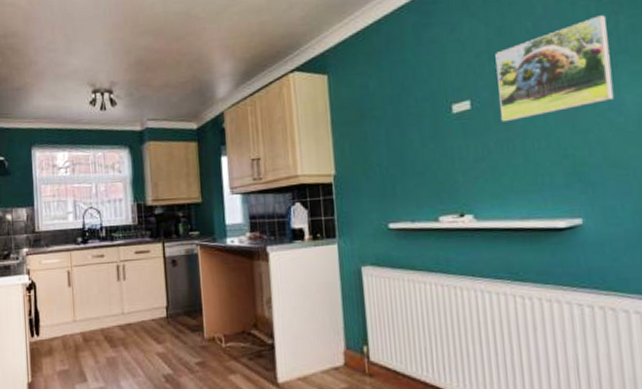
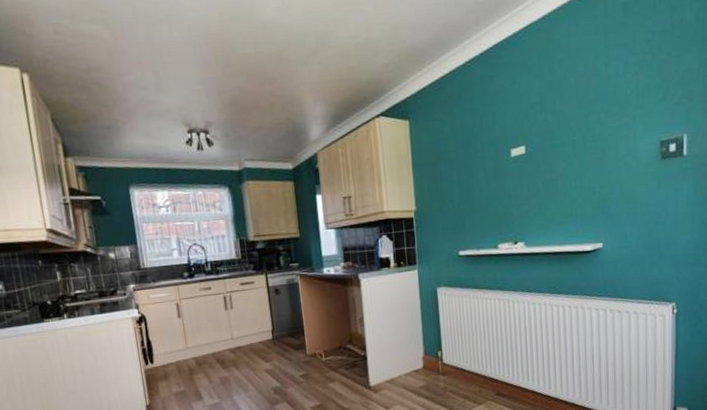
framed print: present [495,15,615,122] -> none [546,75,632,165]

